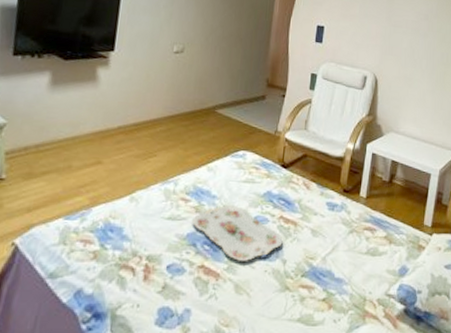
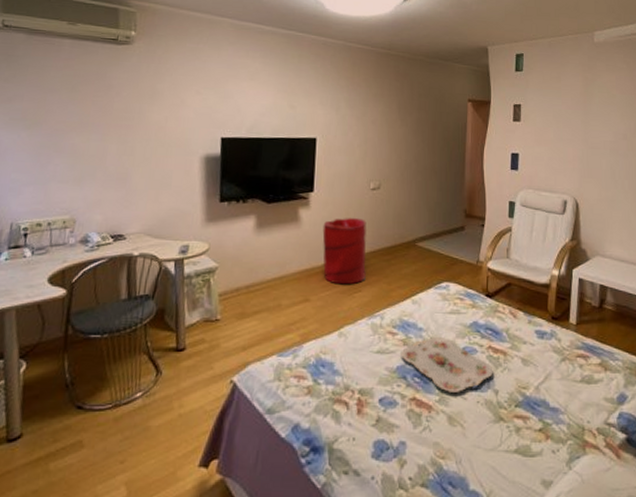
laundry hamper: none [119,80,167,149] -> present [322,217,367,285]

